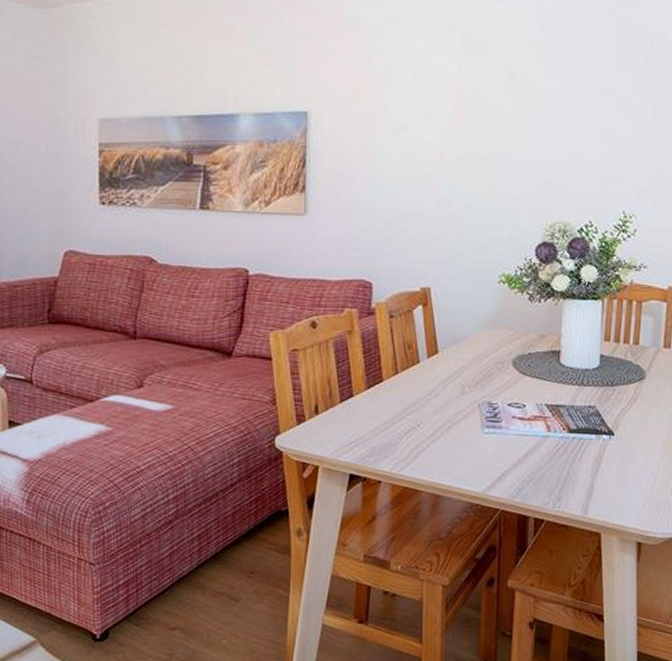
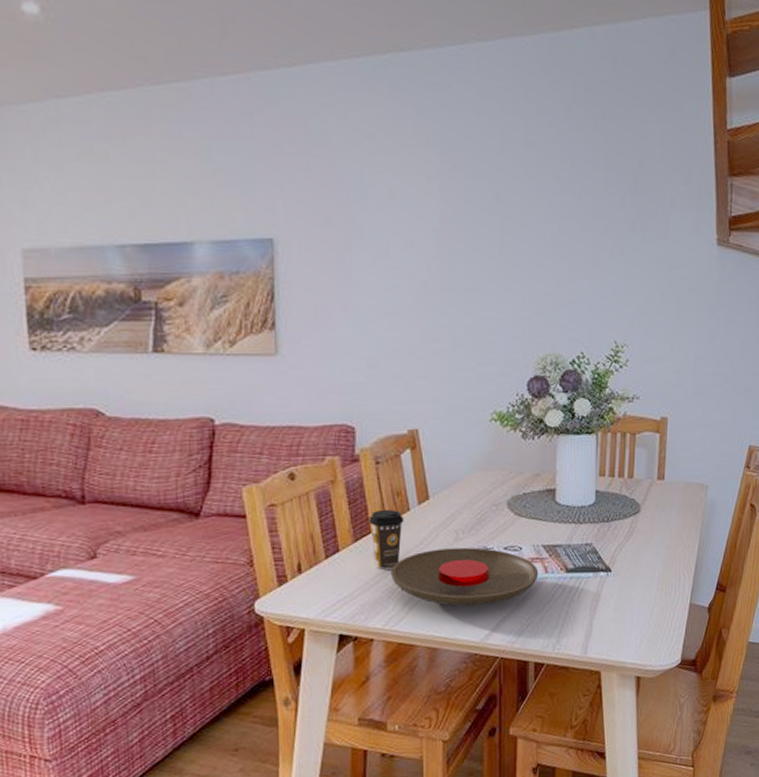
coffee cup: none [381,360,414,416] -> present [369,509,404,570]
plate: none [400,401,541,458] -> present [391,547,539,607]

